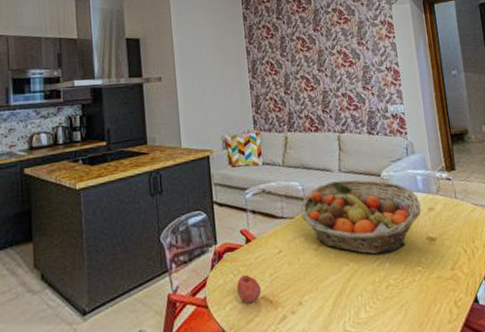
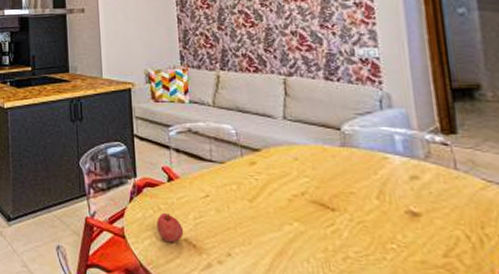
fruit basket: present [299,180,421,255] -> none [231,130,400,220]

